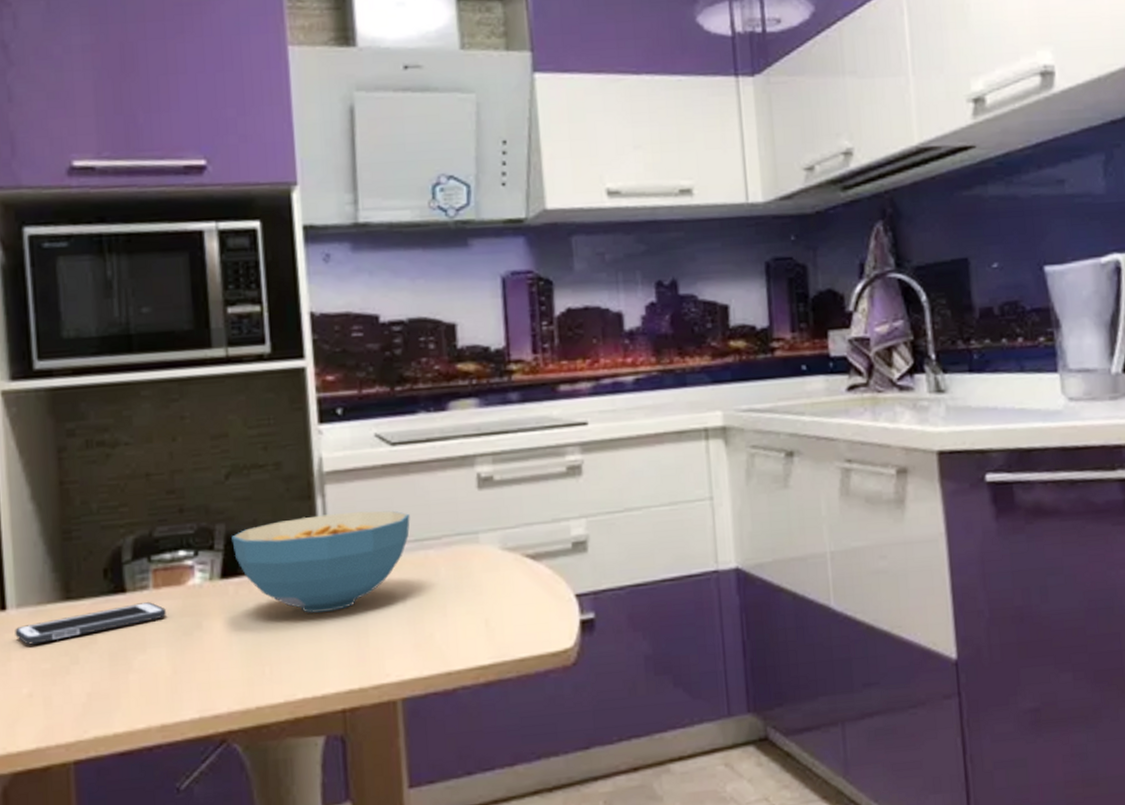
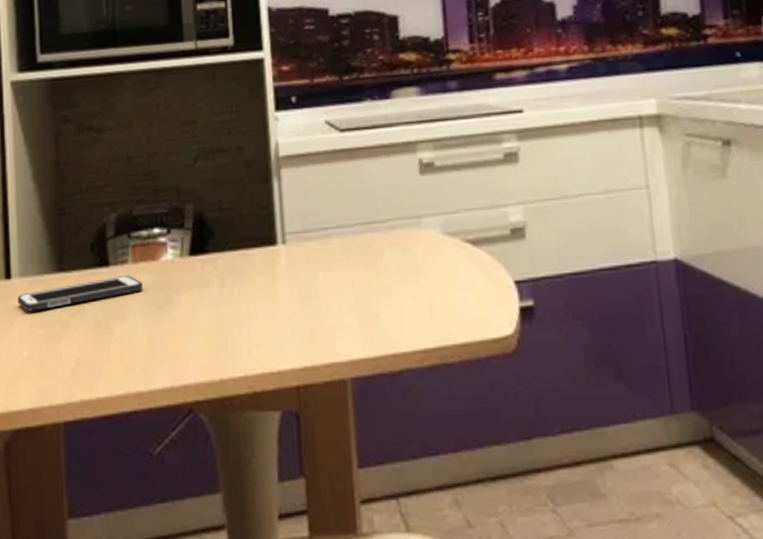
cereal bowl: present [231,510,410,613] -> none [199,194,358,291]

